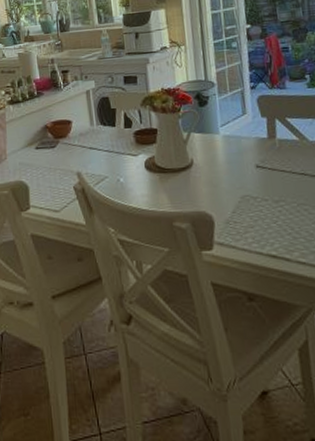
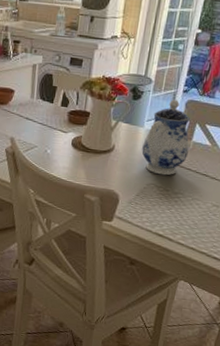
teapot: none [223,98,277,184] -> present [141,99,190,176]

